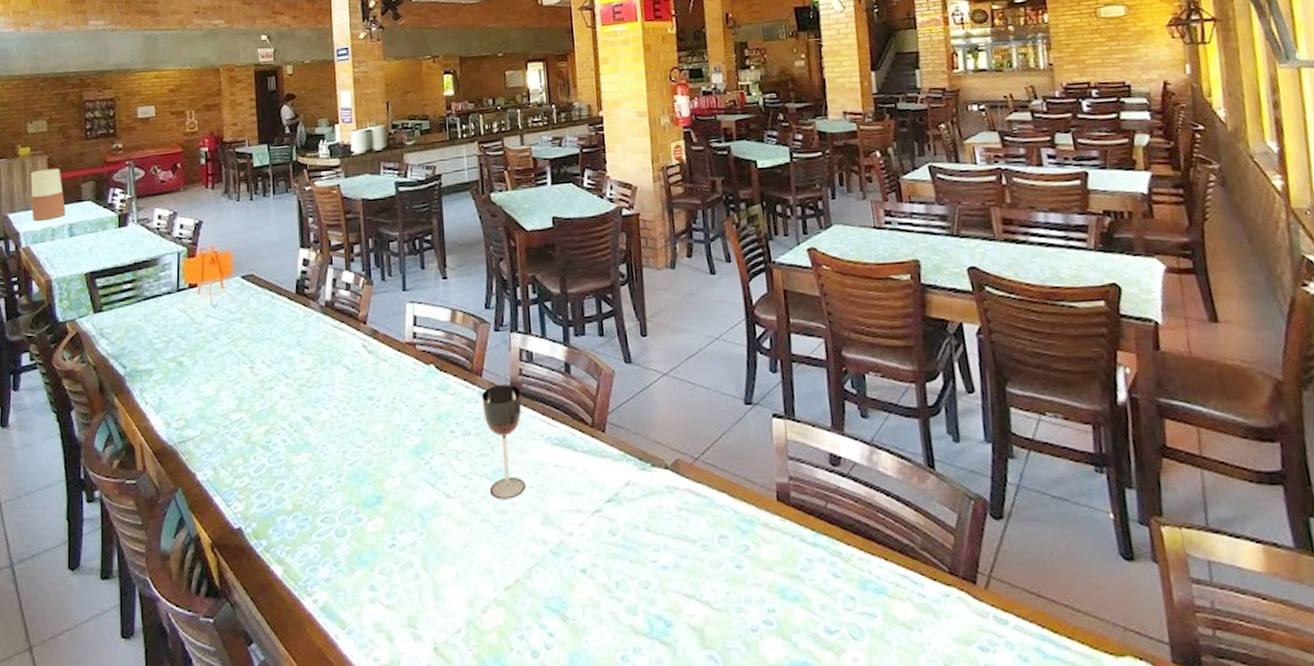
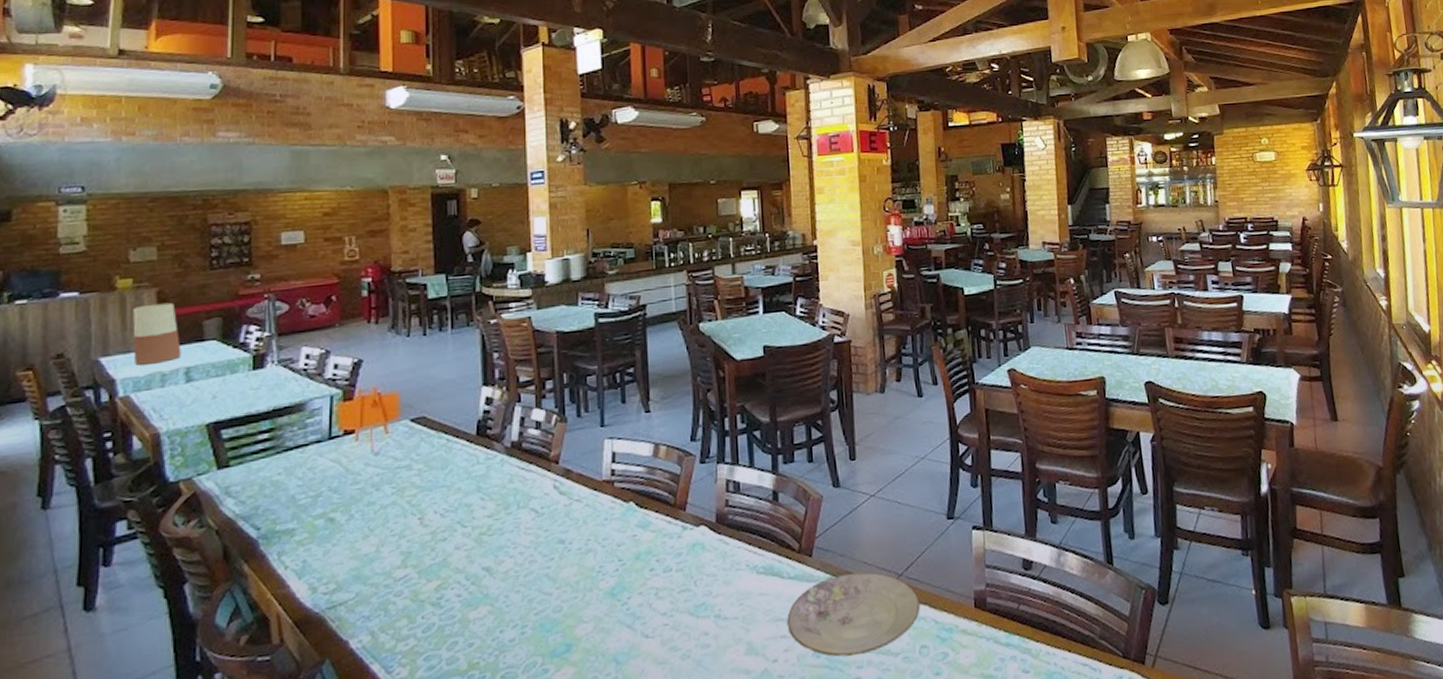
wineglass: present [482,383,526,500] -> none [685,516,730,635]
plate: none [581,452,718,539] -> present [787,572,920,657]

